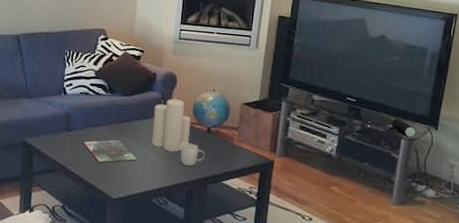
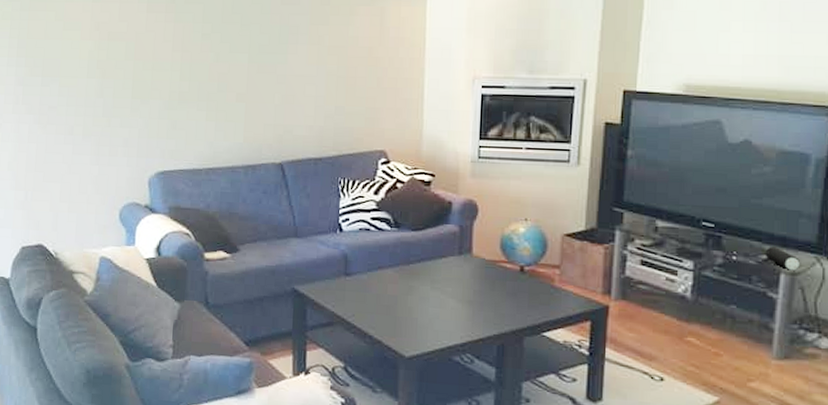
magazine: present [83,140,137,163] -> none [365,285,433,313]
candle: present [152,95,191,152] -> none [450,227,498,298]
mug: present [180,143,205,167] -> none [486,286,518,316]

